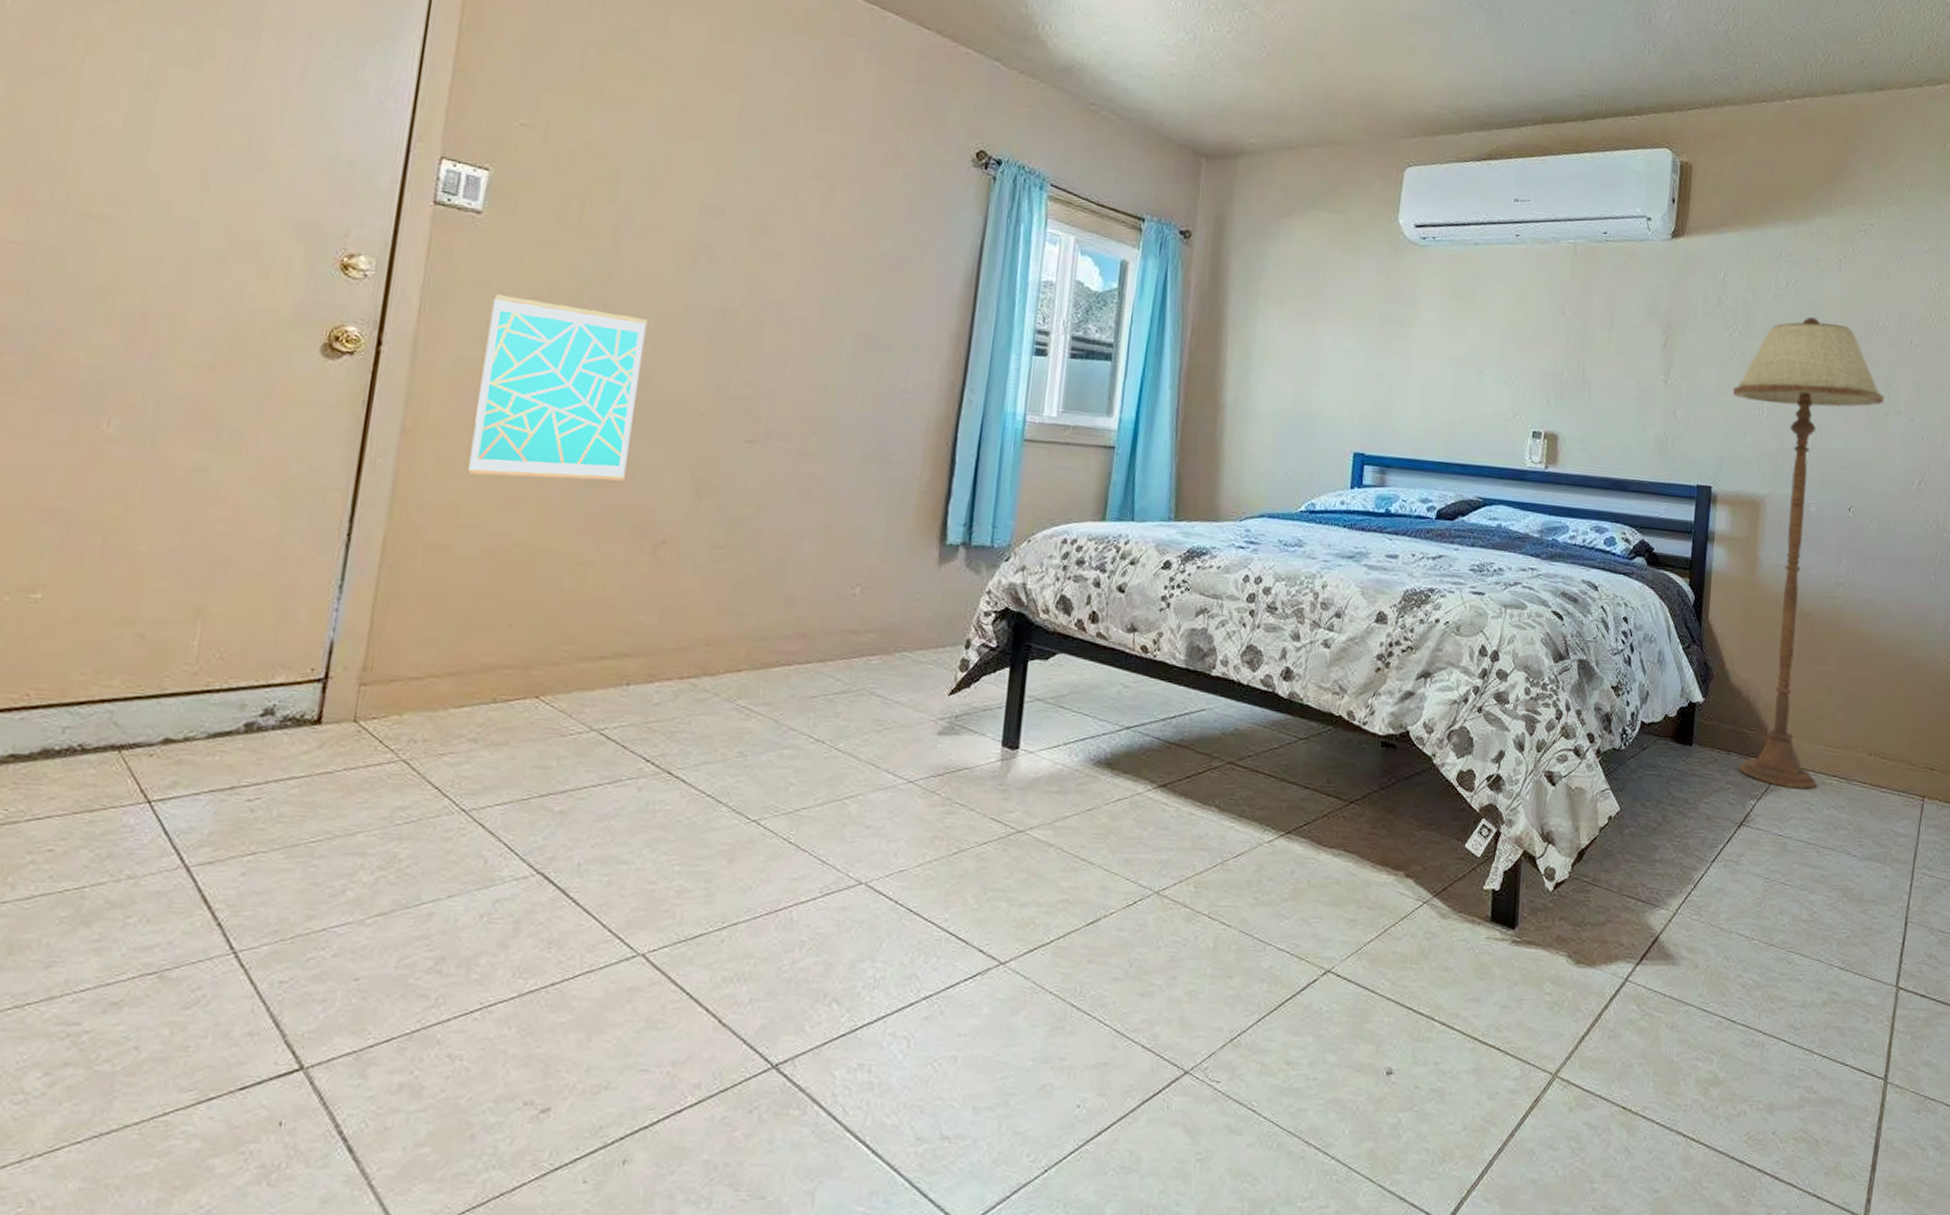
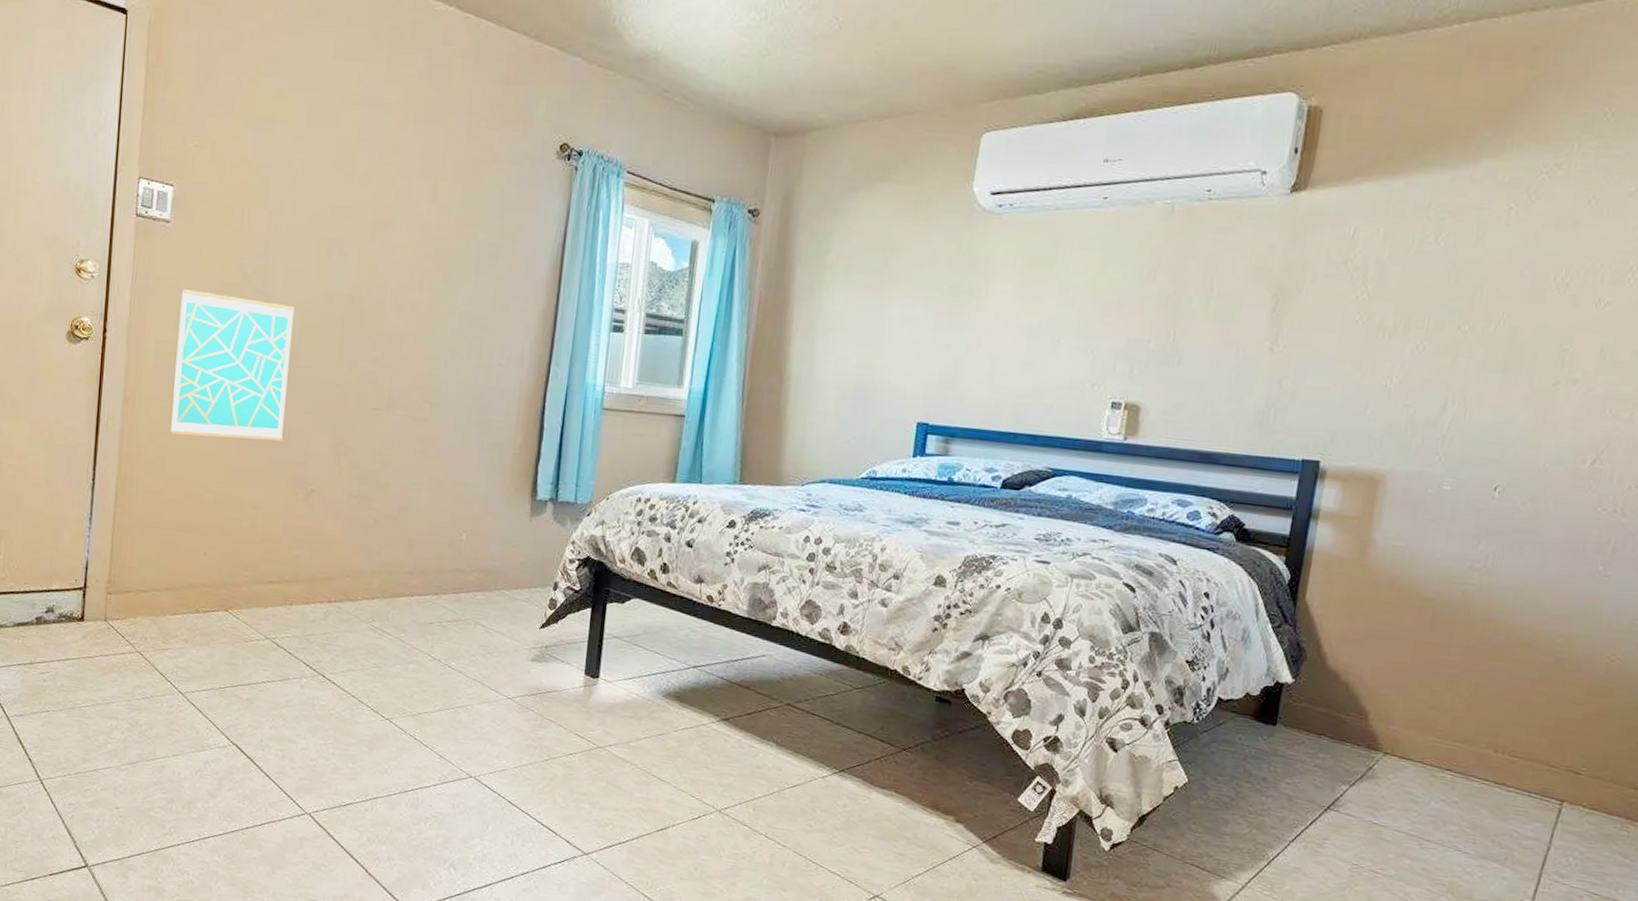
floor lamp: present [1733,317,1885,790] -> none [1331,275,1556,781]

